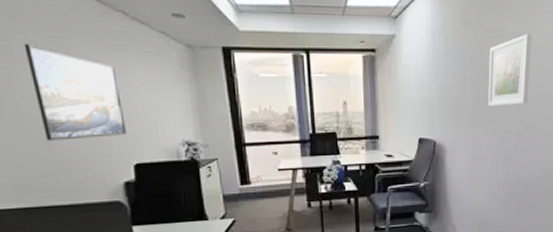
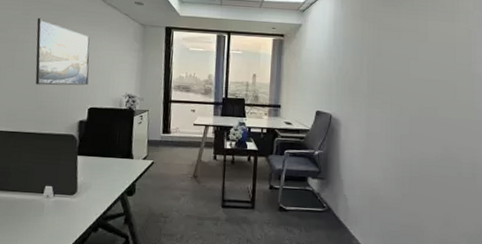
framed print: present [488,32,531,107] -> none [384,28,427,90]

